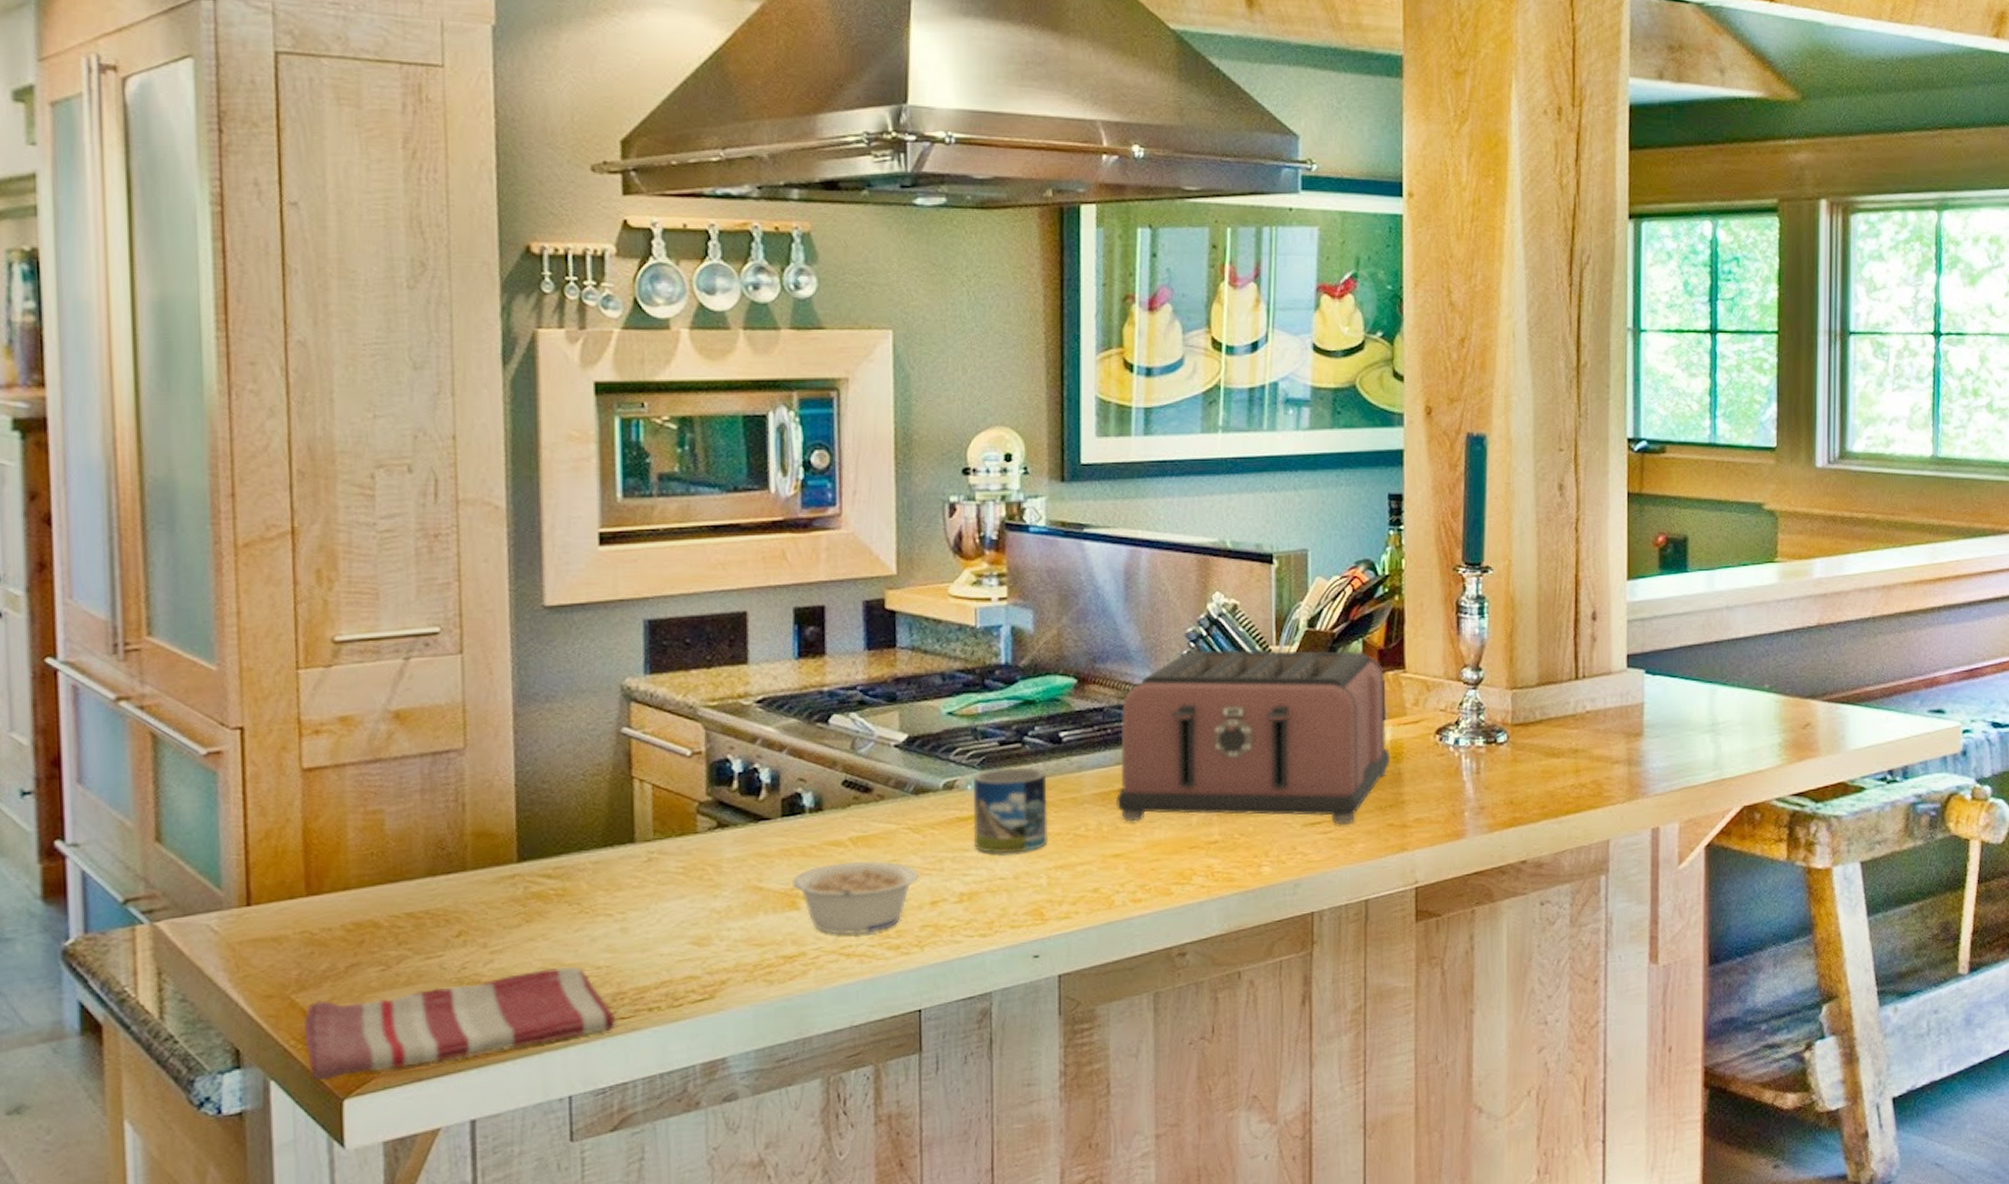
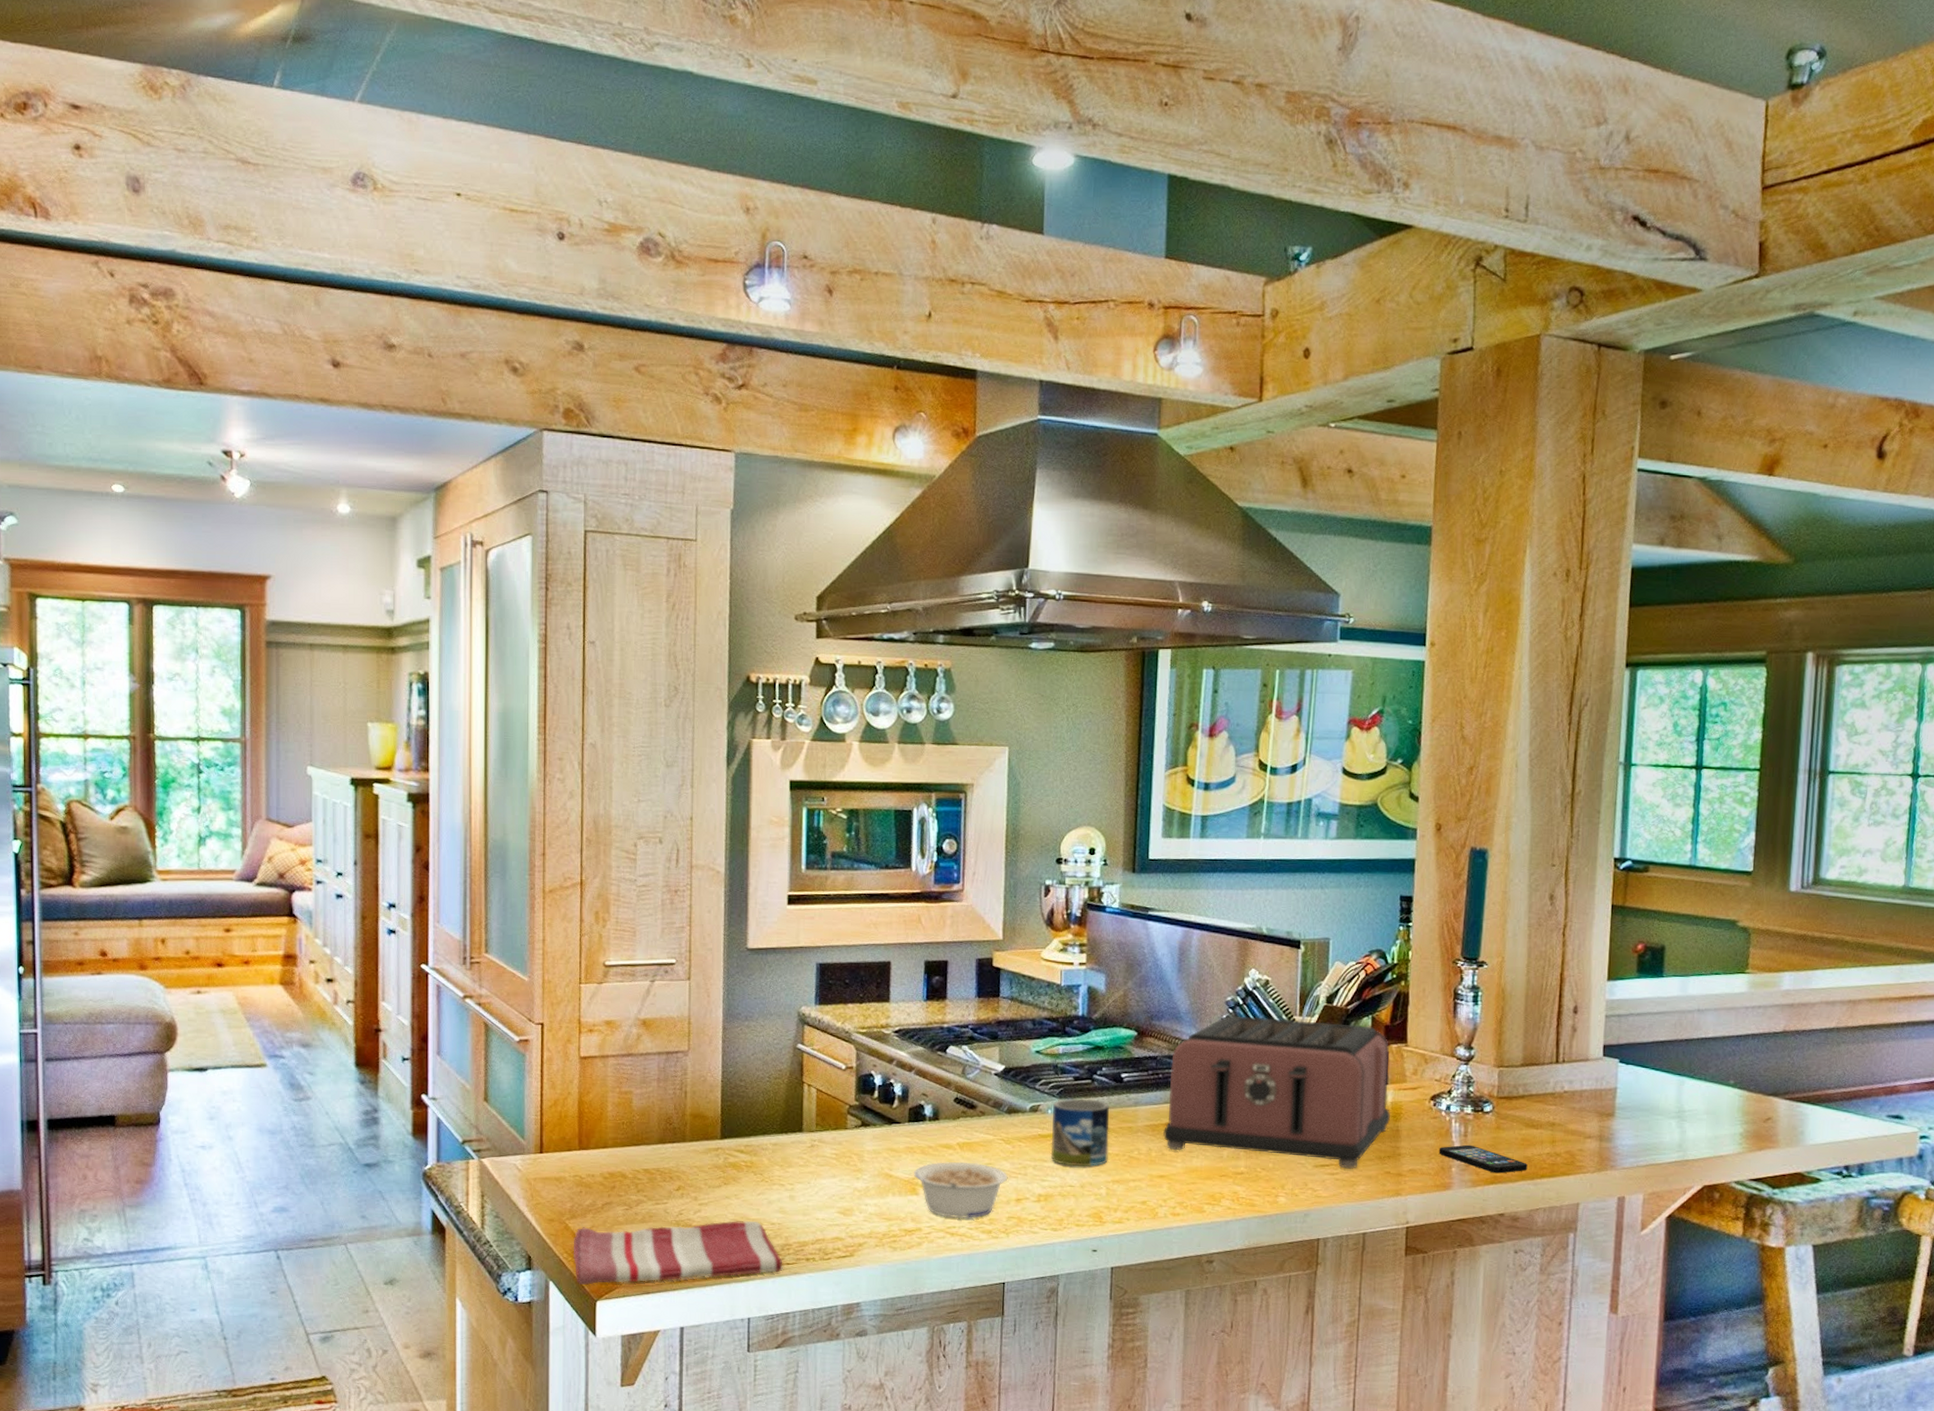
smartphone: none [1448,783,1550,814] -> present [1438,1144,1527,1174]

